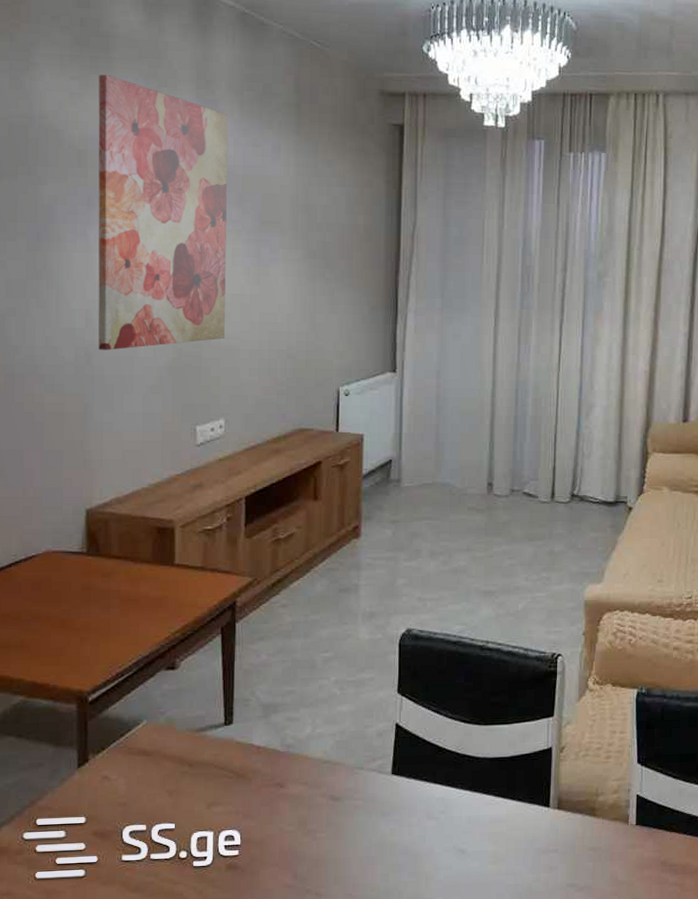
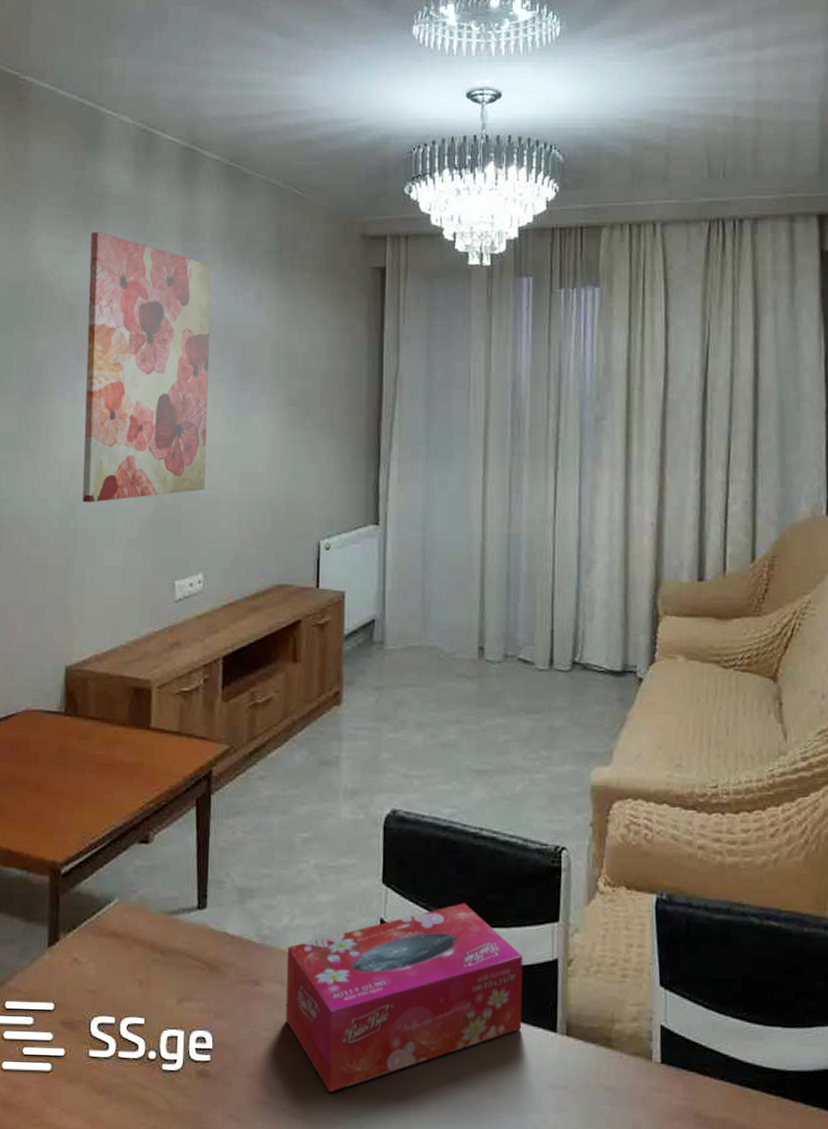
tissue box: none [309,705,522,873] -> present [285,903,523,1093]

